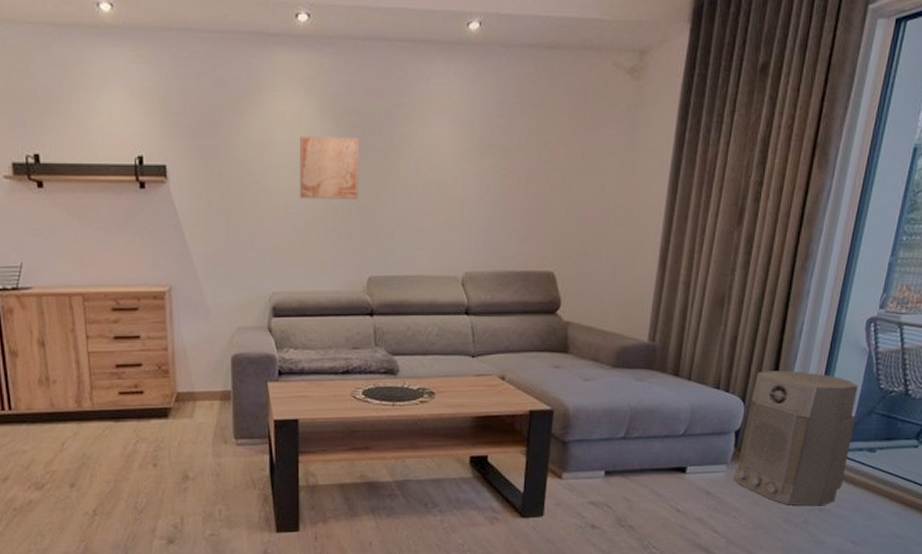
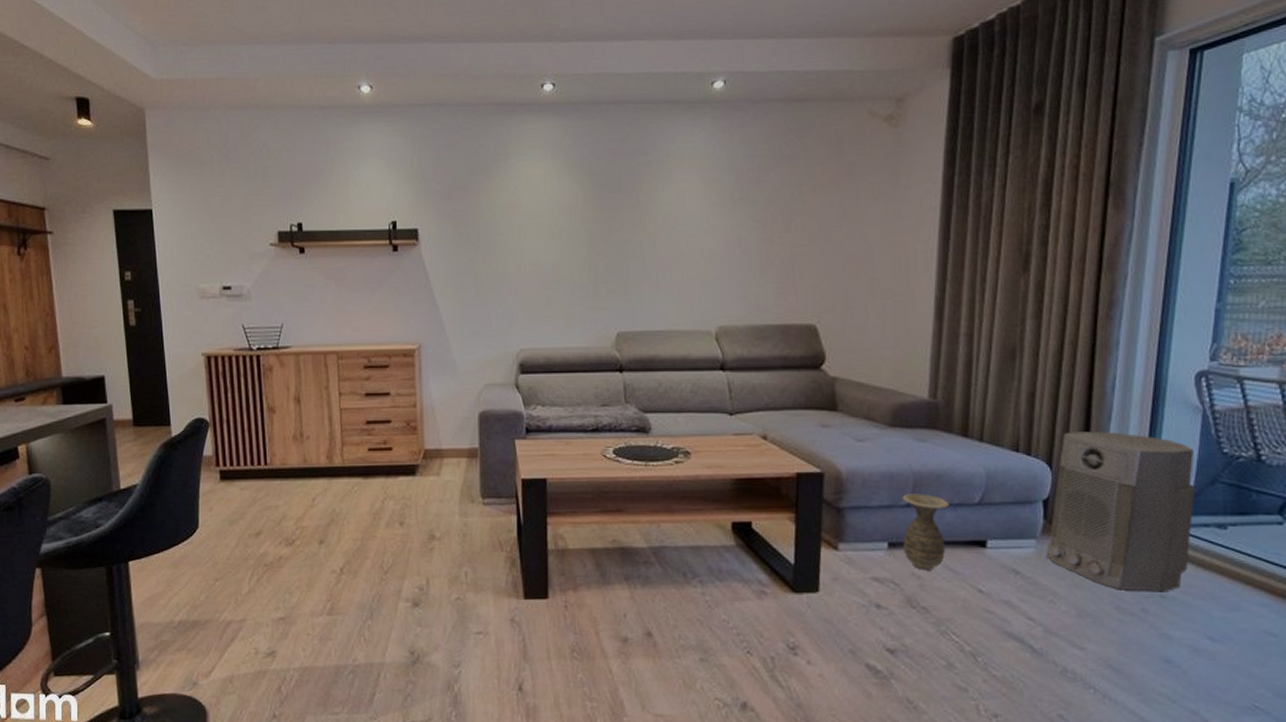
wall art: present [299,136,359,199] -> none [545,196,605,257]
ceramic jug: none [617,427,658,494] -> present [902,494,949,570]

